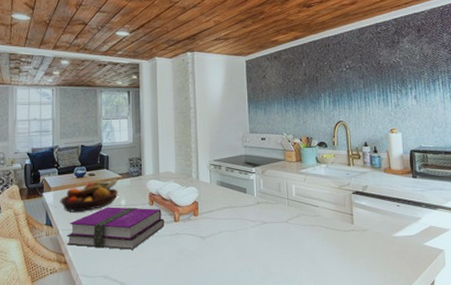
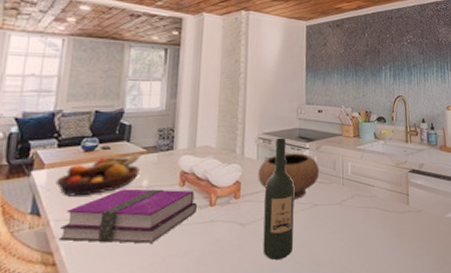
bowl: none [212,177,265,217] -> present [258,153,319,199]
wine bottle: none [218,163,247,269] -> present [262,138,295,261]

